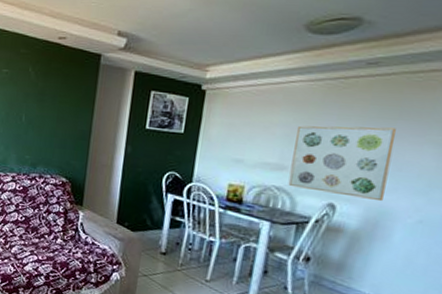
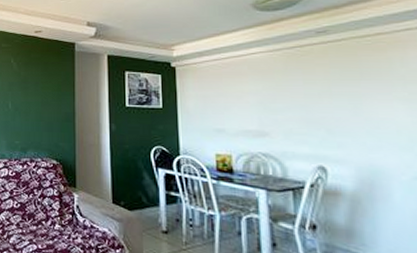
wall art: present [288,125,396,202] -> none [269,88,371,161]

